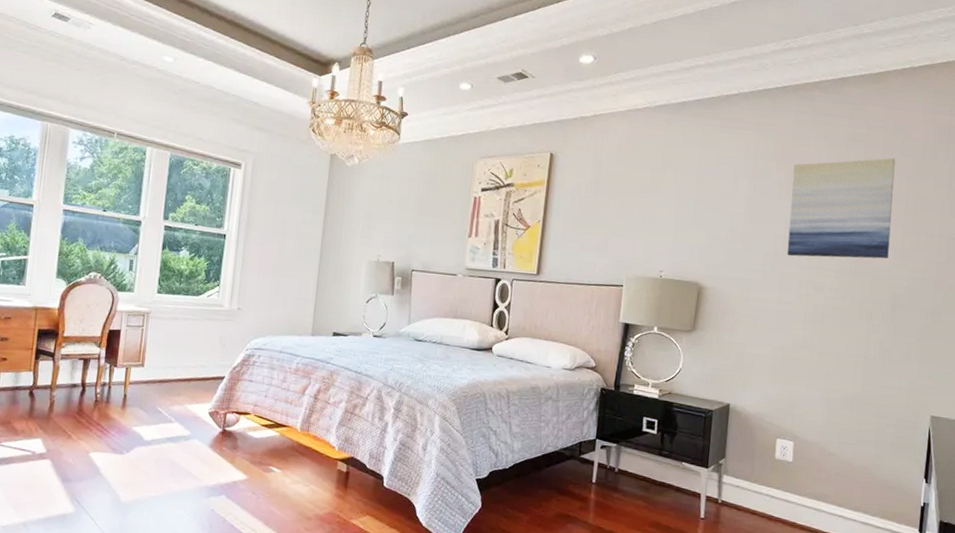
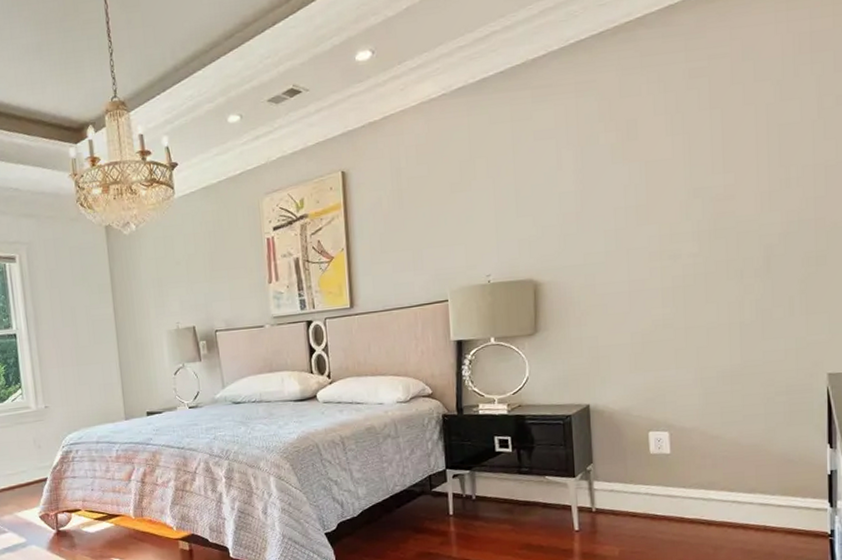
wall art: present [786,157,896,259] -> none [625,86,754,228]

